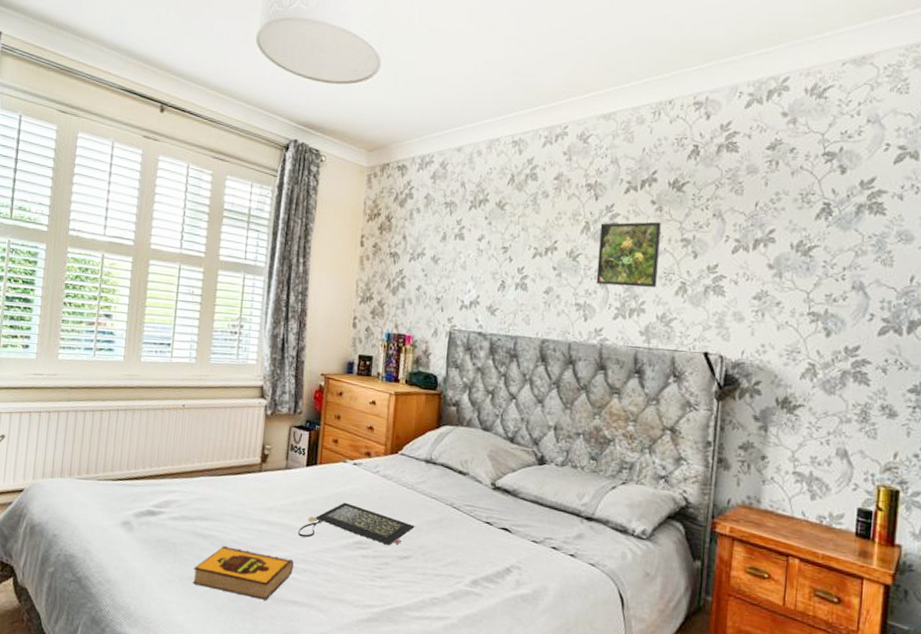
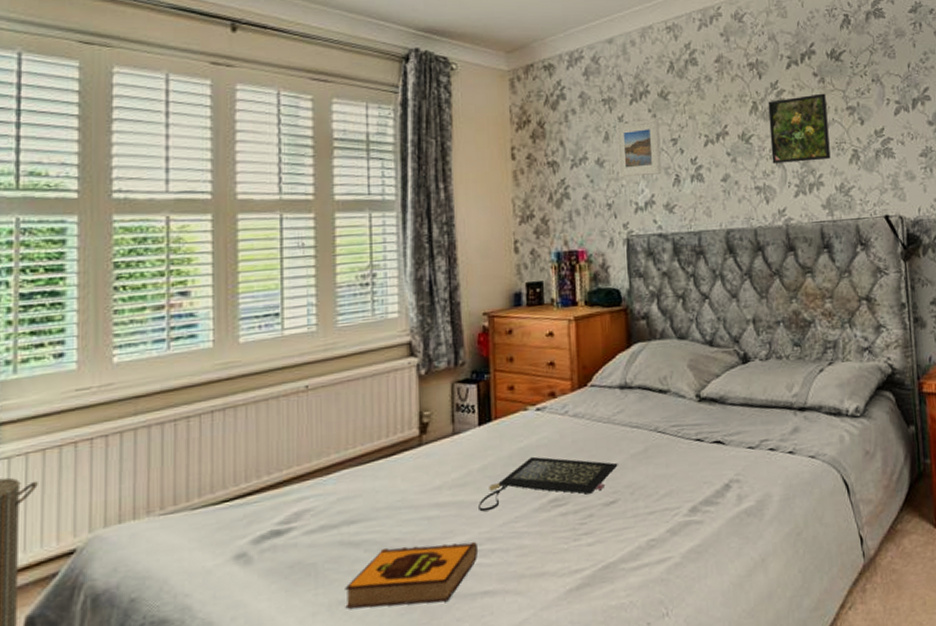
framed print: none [449,226,494,278] -> present [615,119,662,178]

